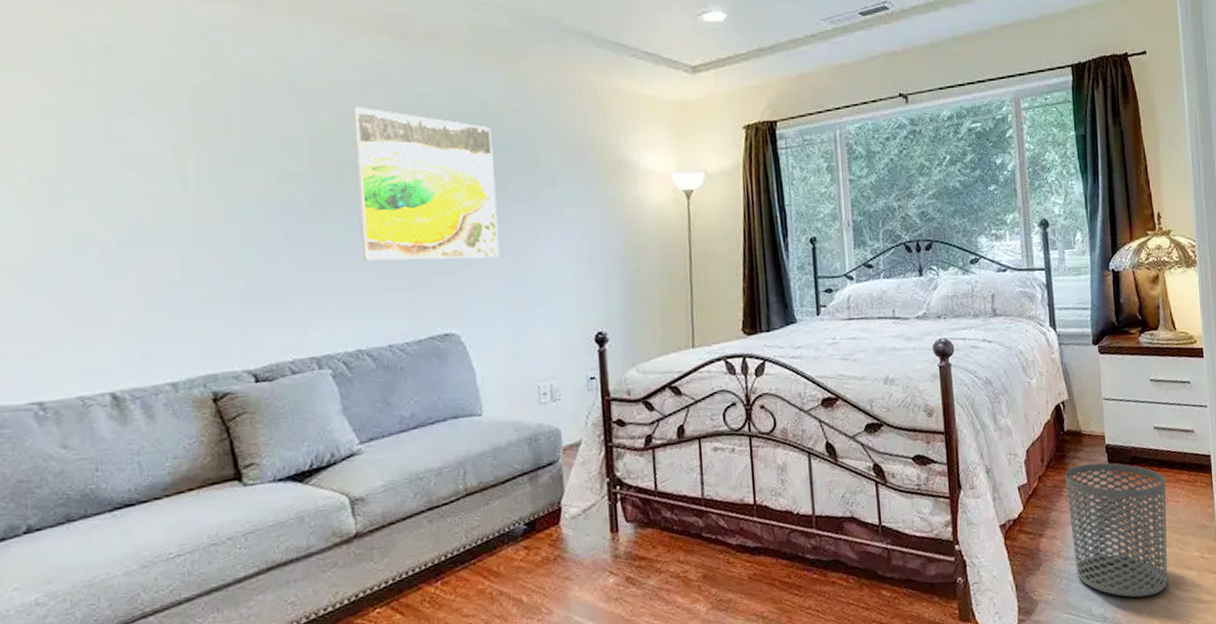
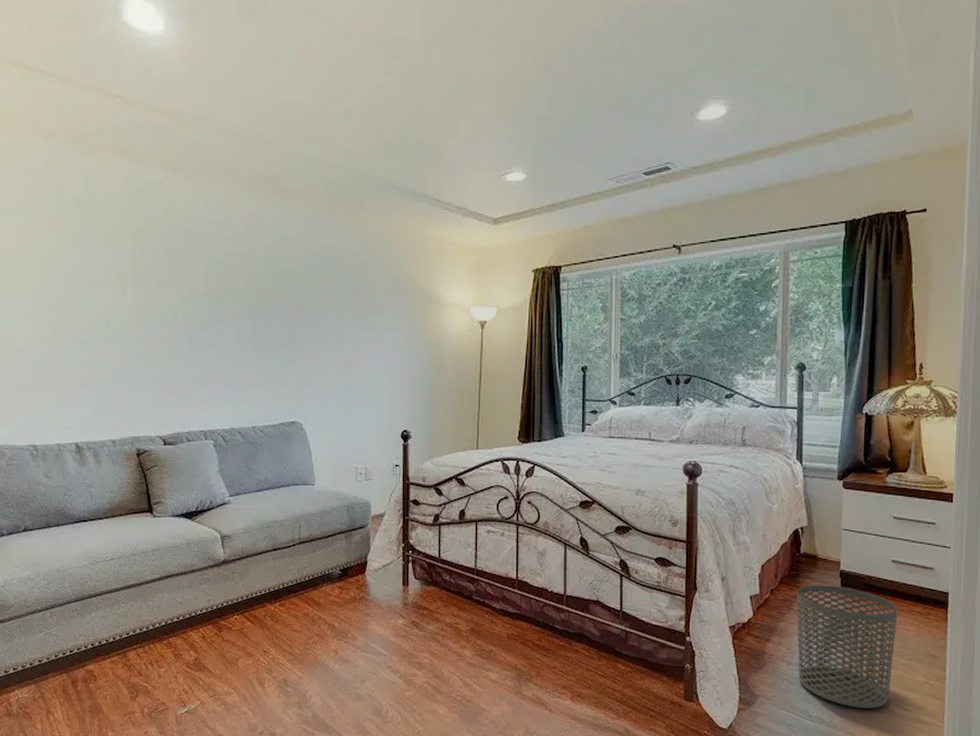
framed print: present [352,107,500,261] -> none [236,247,335,366]

